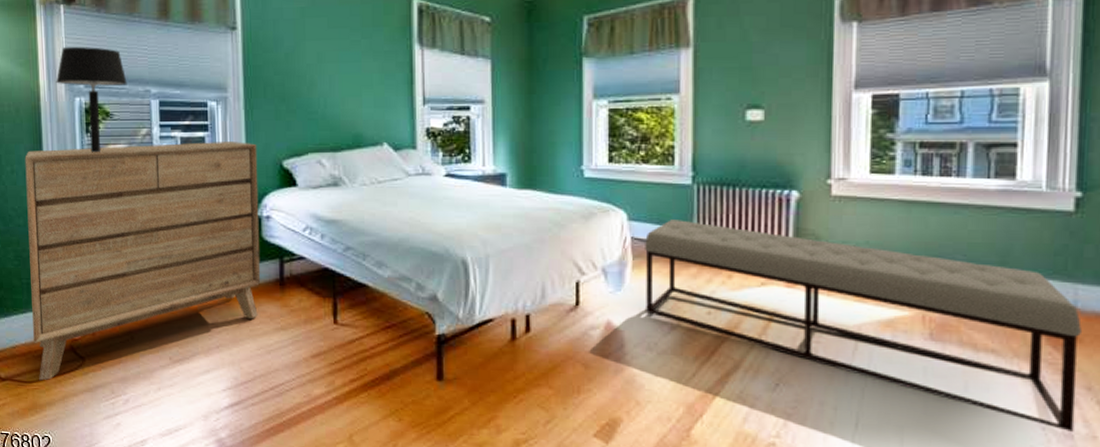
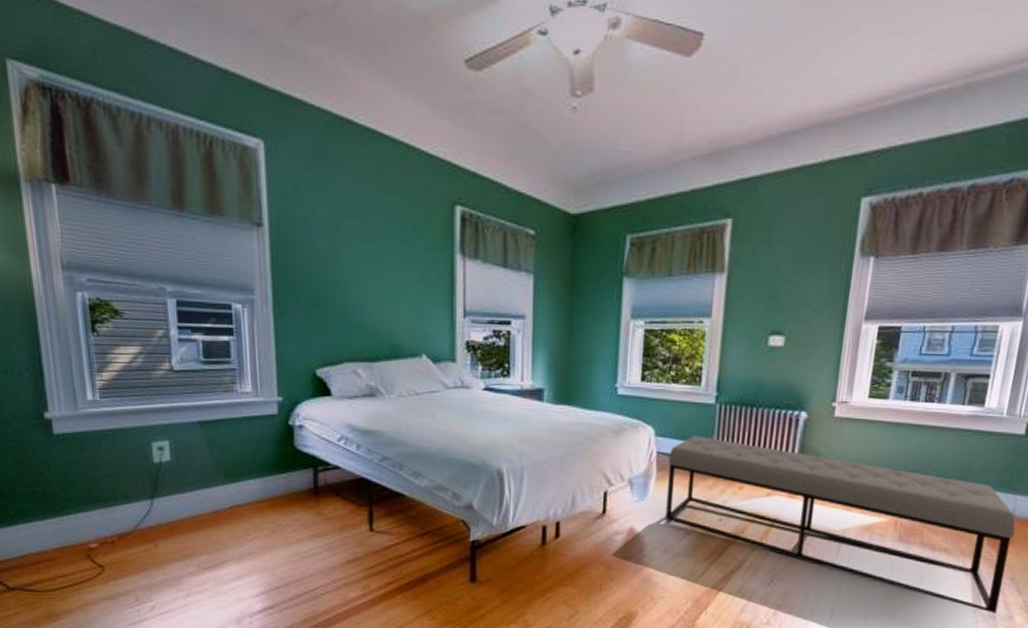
dresser: present [25,142,261,381] -> none [19,346,294,590]
table lamp: present [56,47,127,153] -> none [51,234,138,354]

